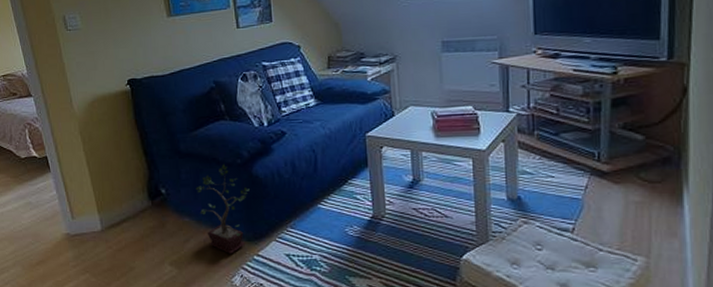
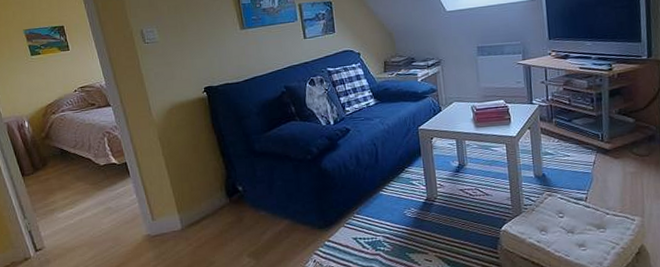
potted plant: present [195,164,250,254] -> none [270,160,320,242]

